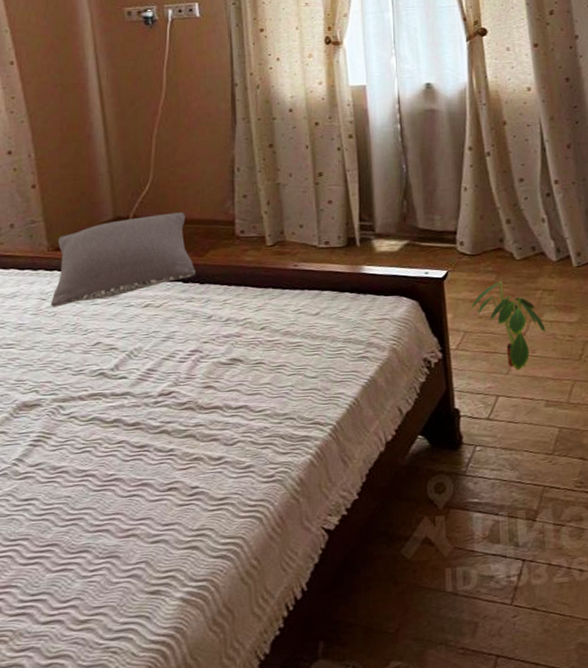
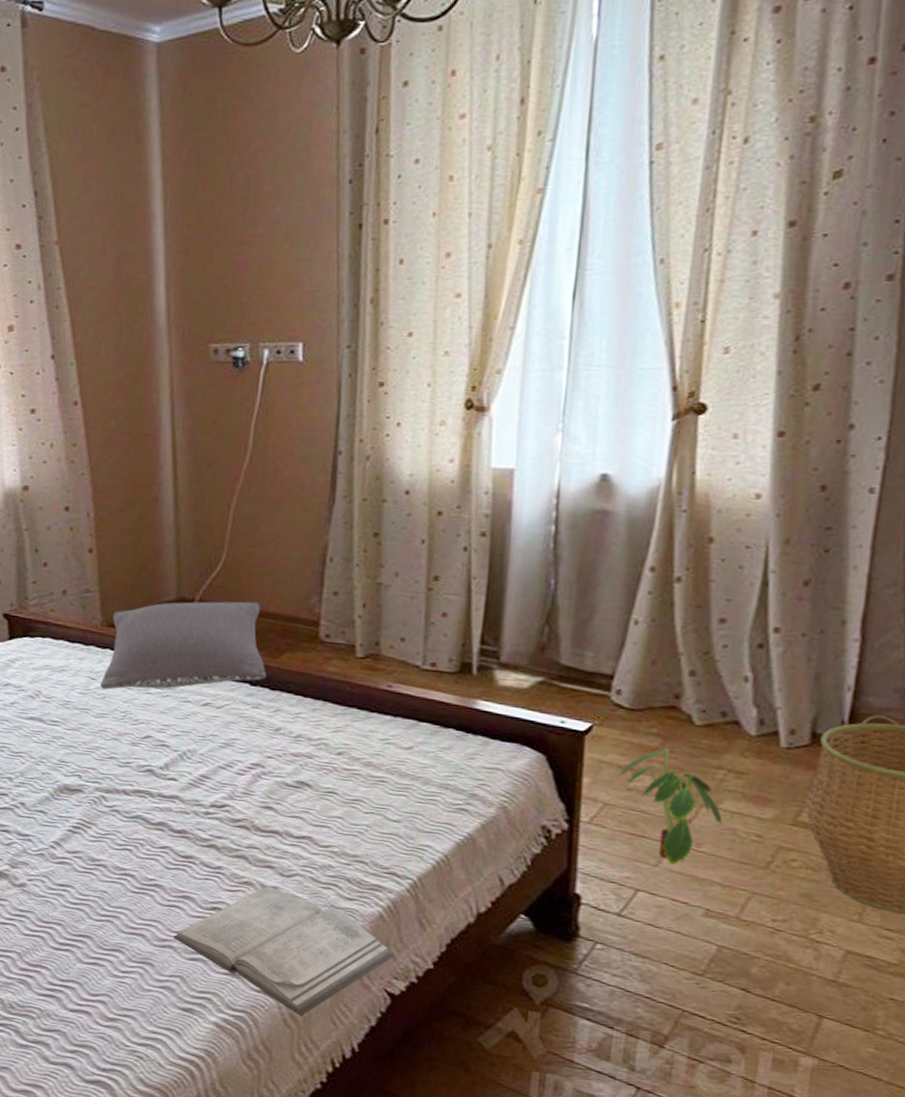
diary: none [136,457,327,571] -> present [173,885,395,1016]

